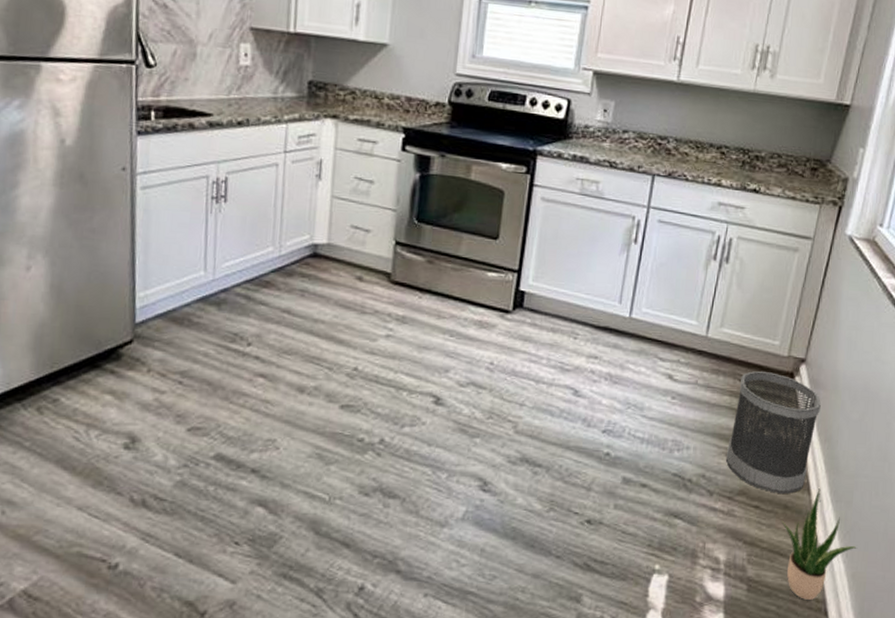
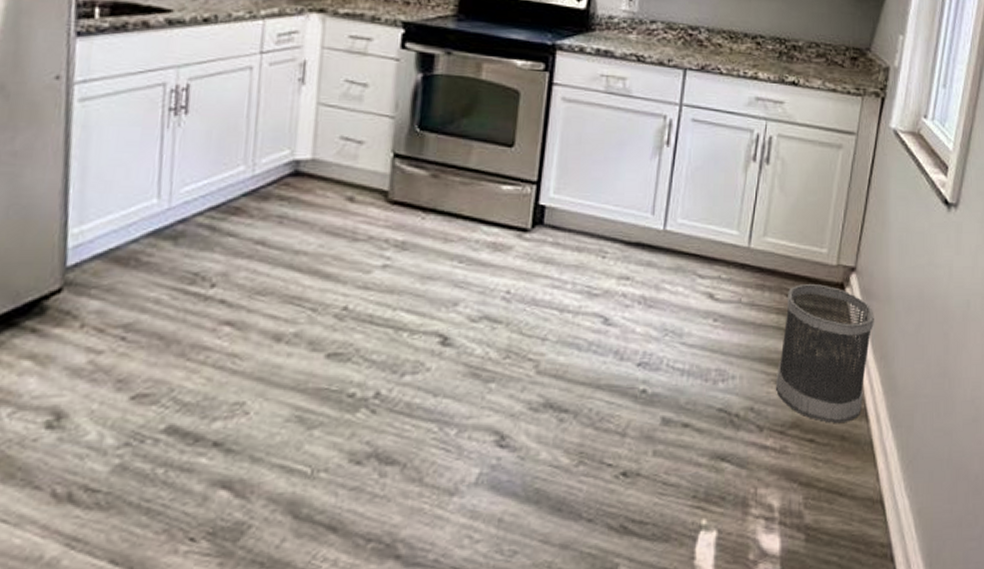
potted plant: present [781,488,858,600] -> none [839,413,922,545]

